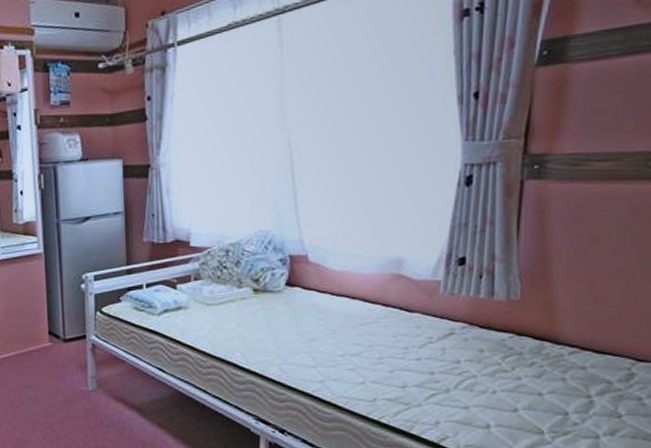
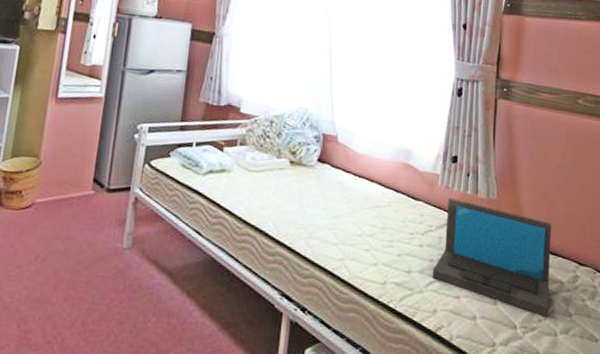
laptop: none [434,304,598,419] -> present [433,197,551,317]

